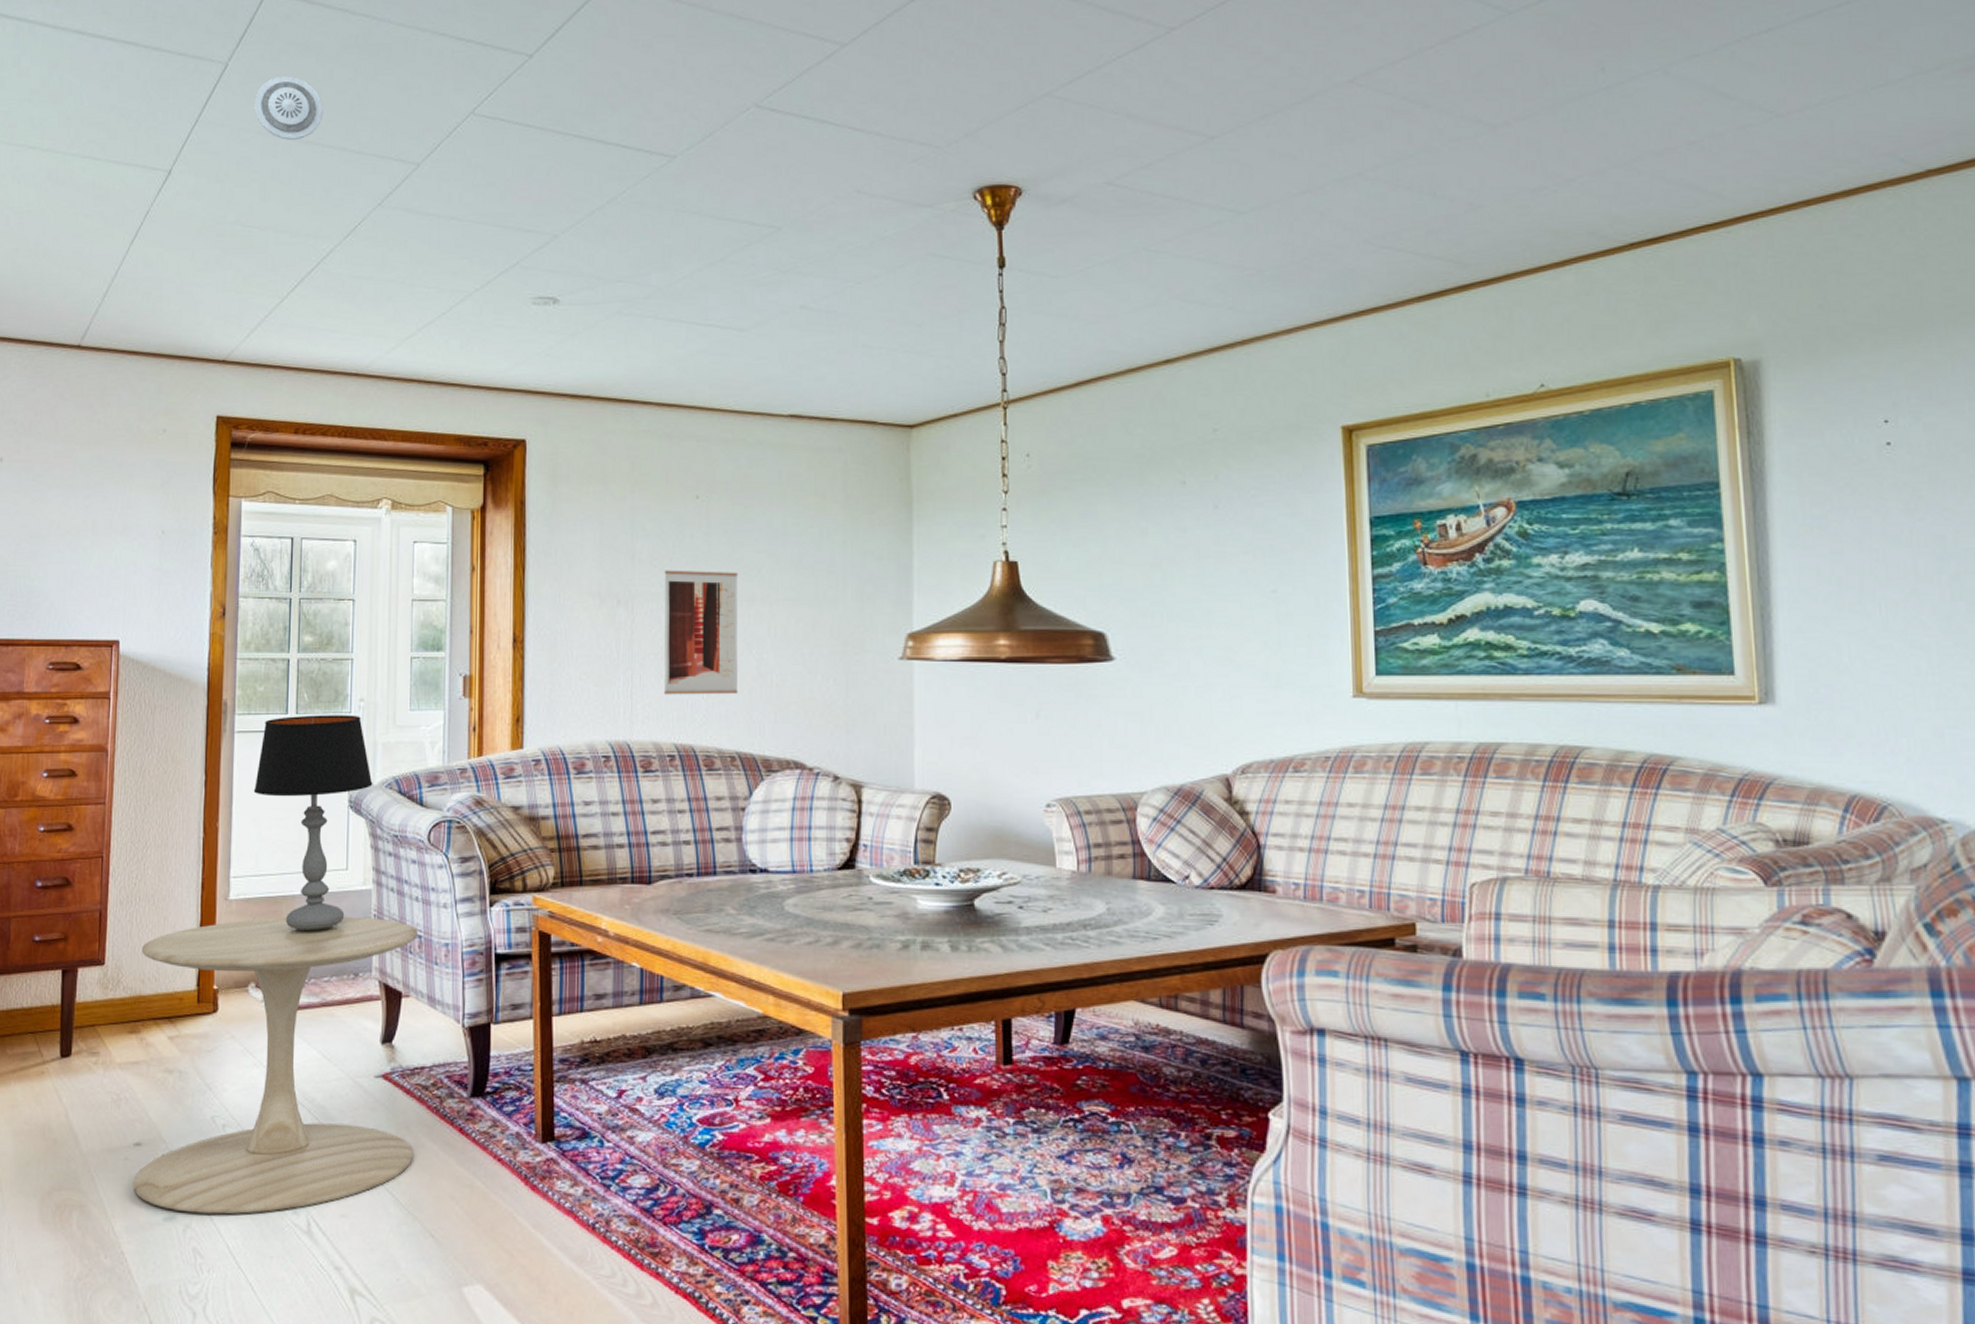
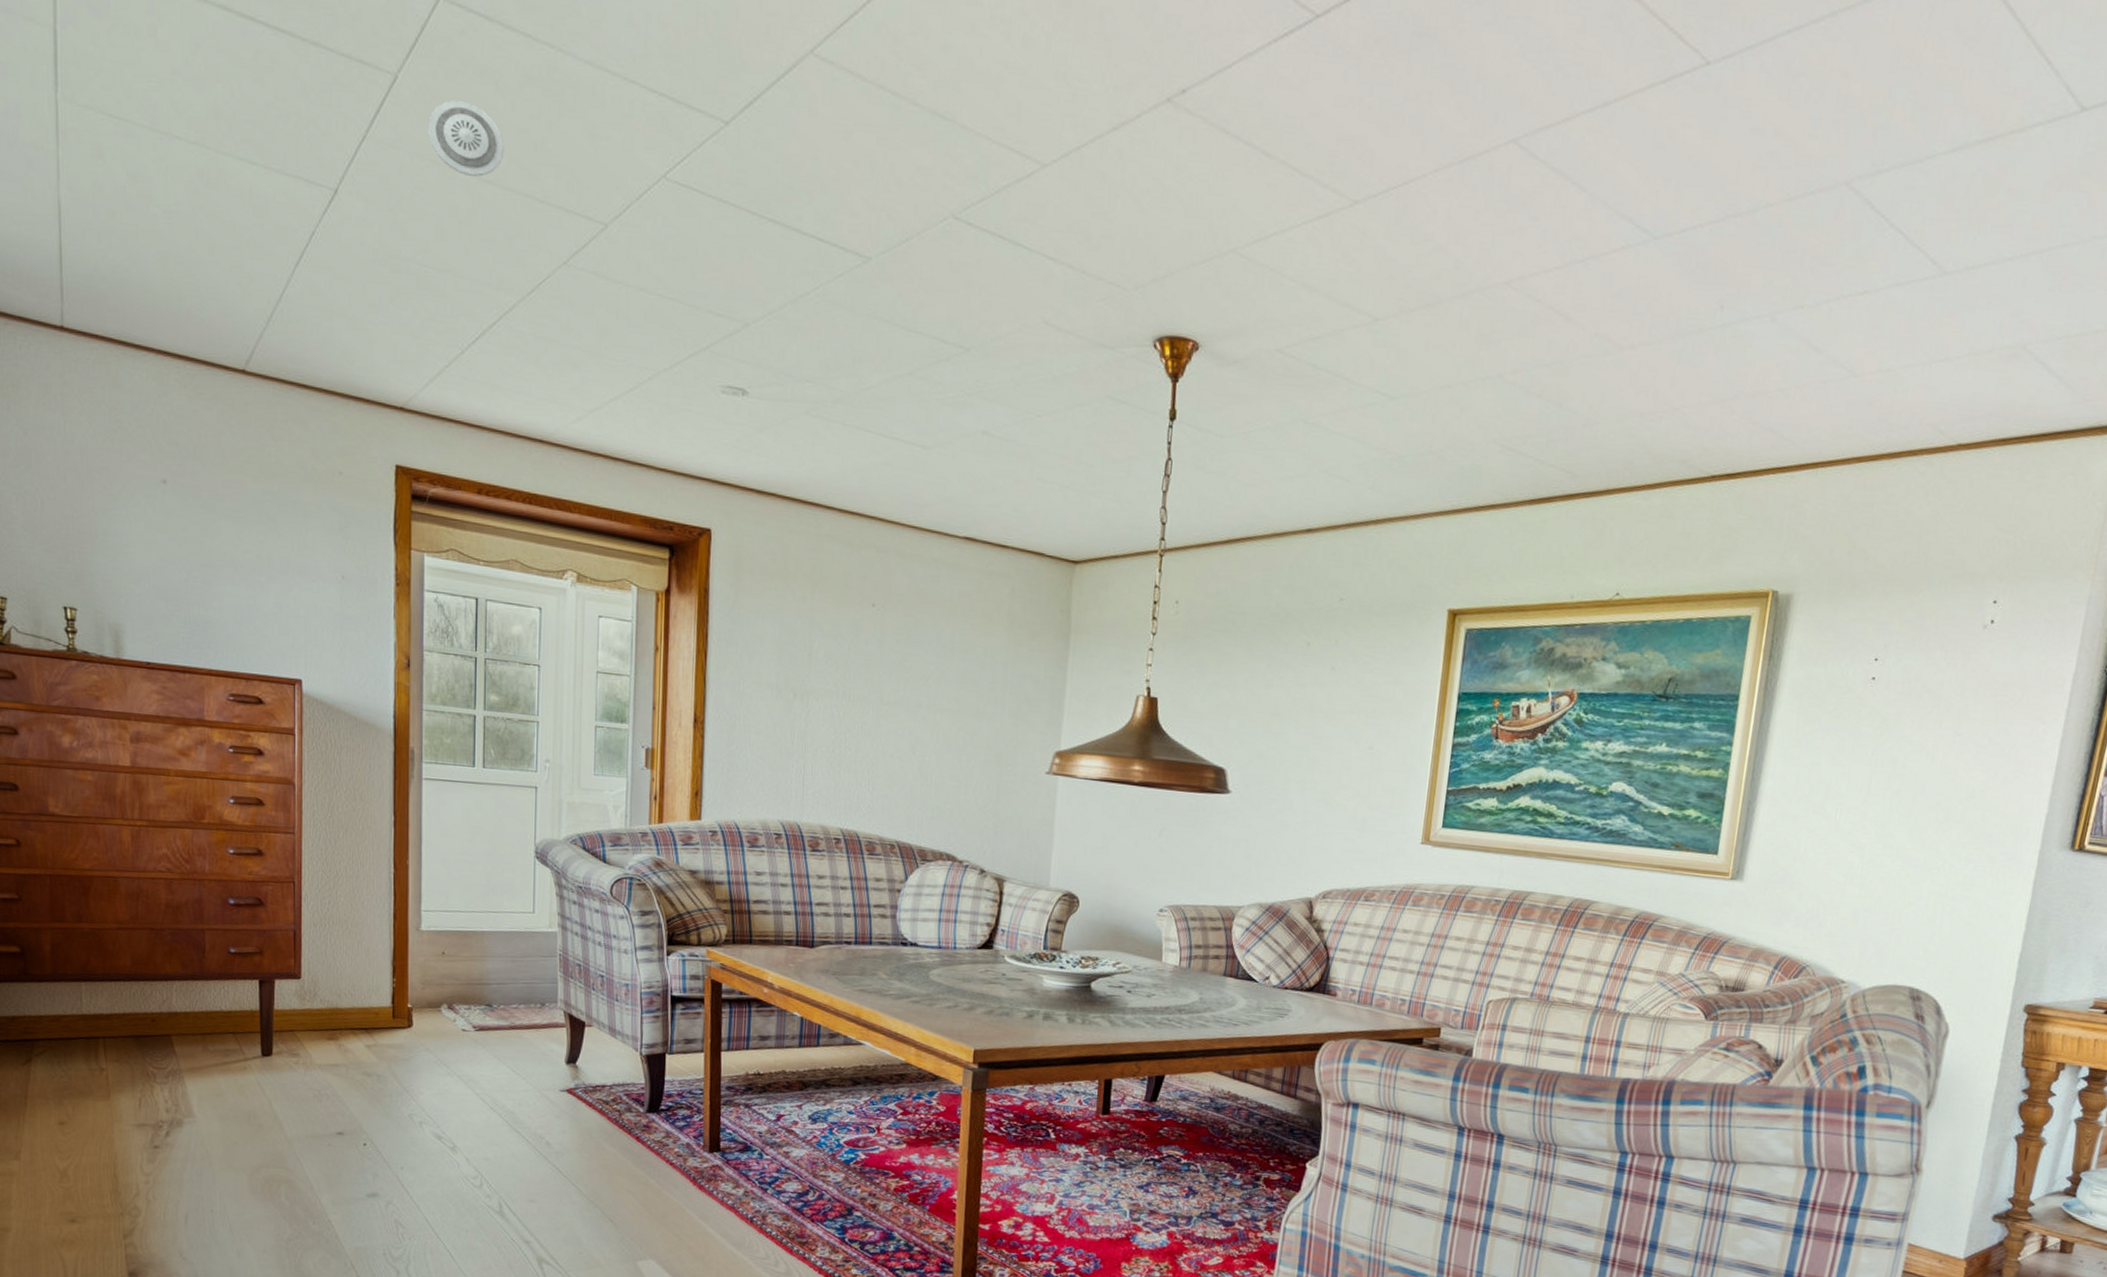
side table: present [133,916,418,1215] -> none [337,949,600,1196]
table lamp: present [253,715,373,931] -> none [442,769,558,964]
wall art: present [663,570,739,695] -> none [832,670,908,790]

